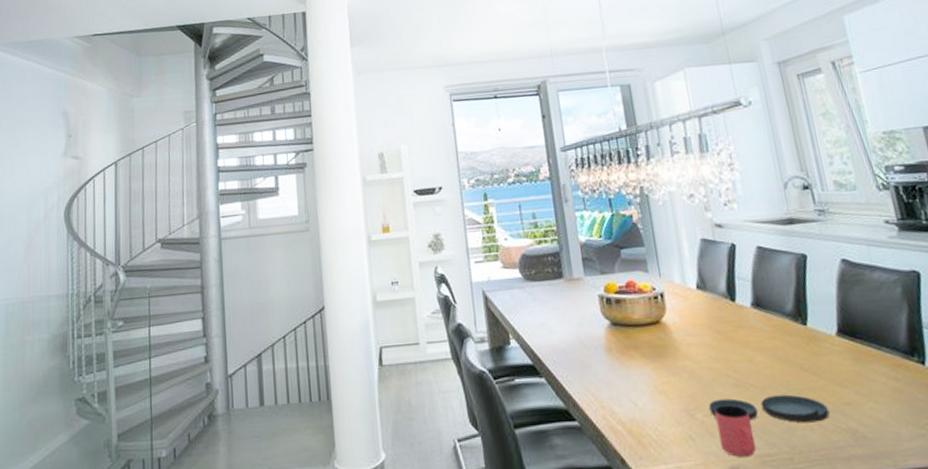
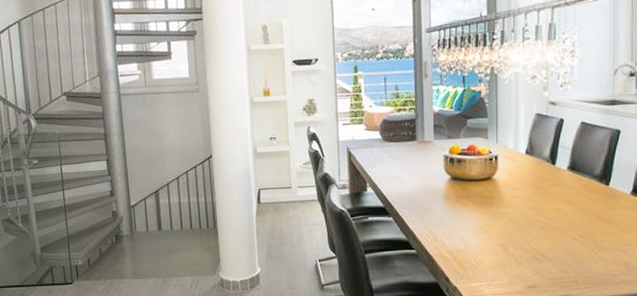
plate: present [709,394,830,423] -> none [520,236,612,257]
cup: present [714,405,757,457] -> none [524,242,551,279]

